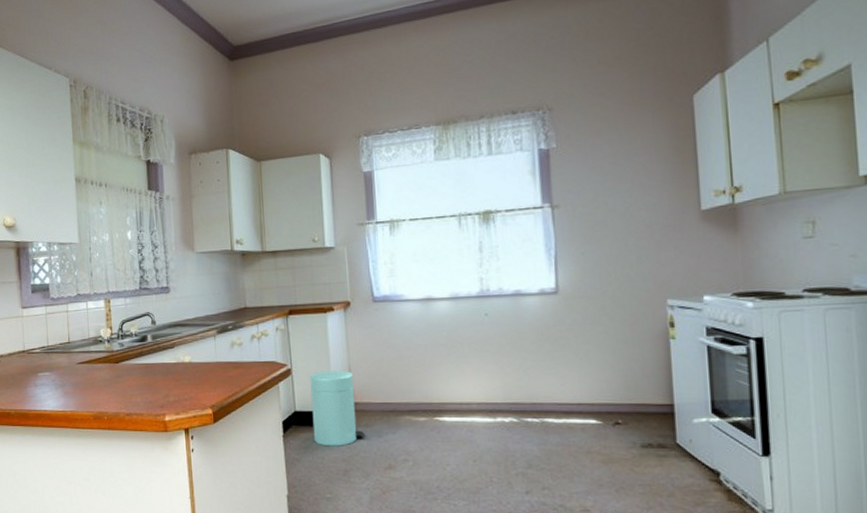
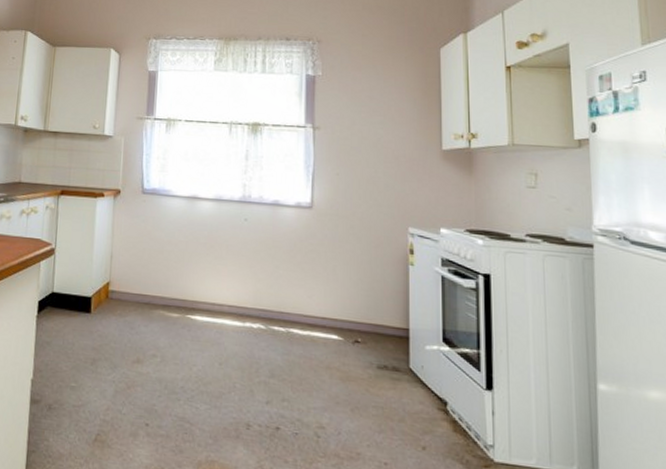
trash can: present [310,370,366,446] -> none [67,255,118,334]

